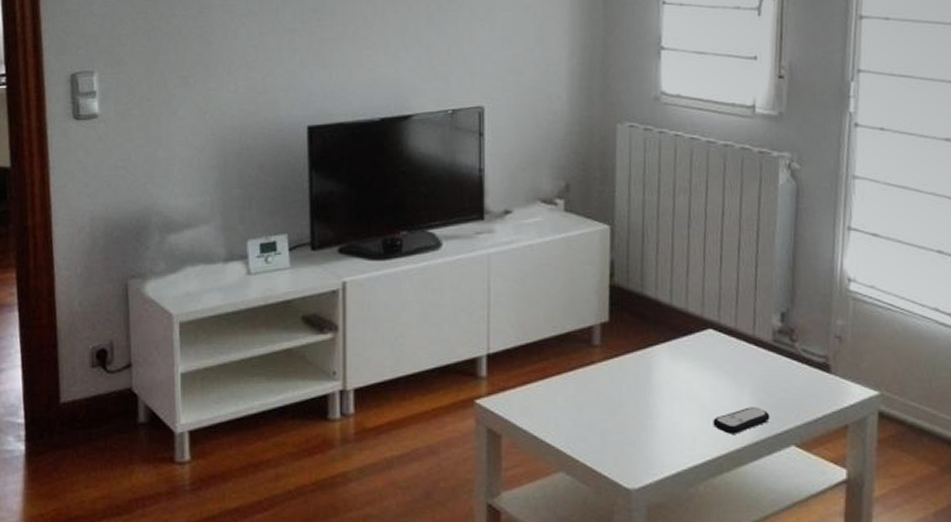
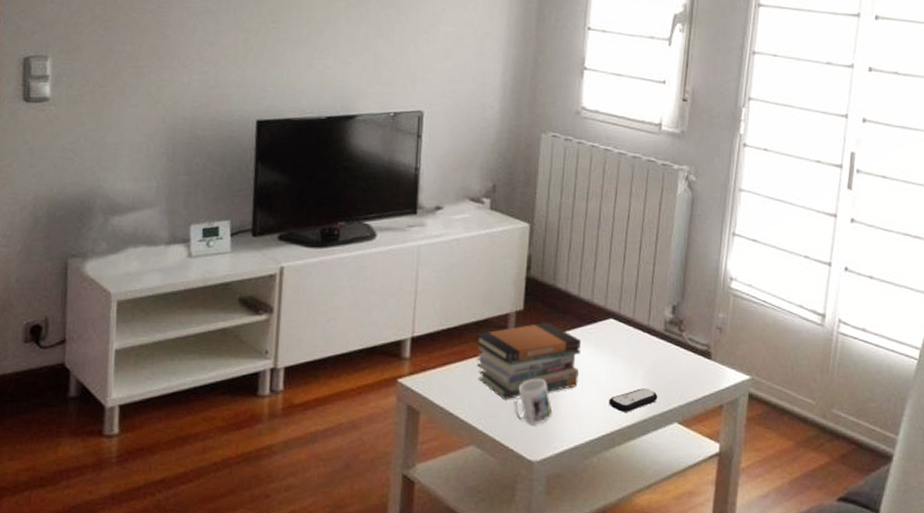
book stack: none [557,335,677,421] -> present [475,322,581,399]
mug: none [605,397,649,448] -> present [514,378,553,424]

